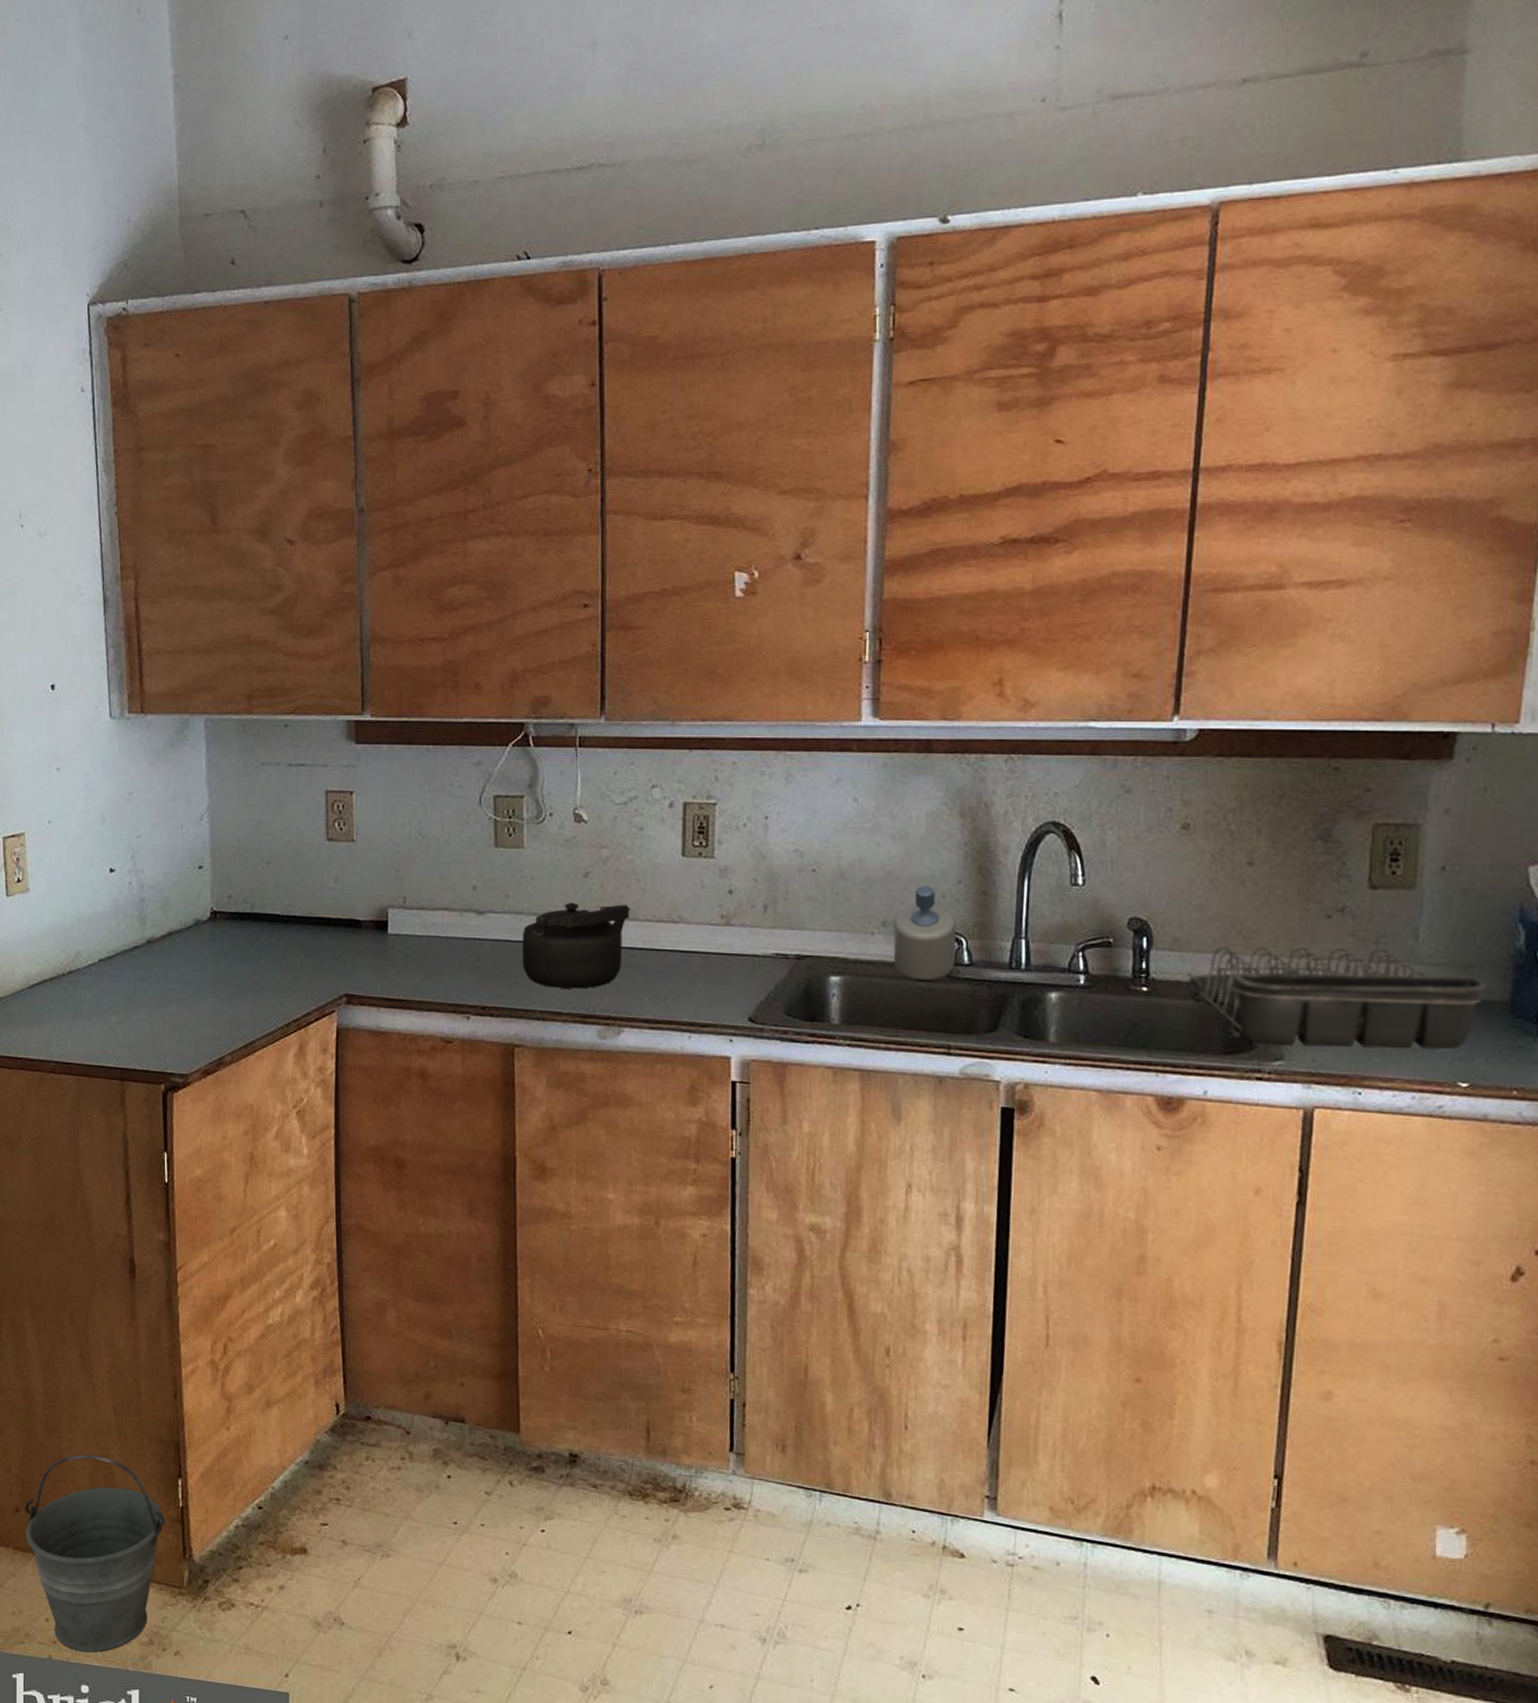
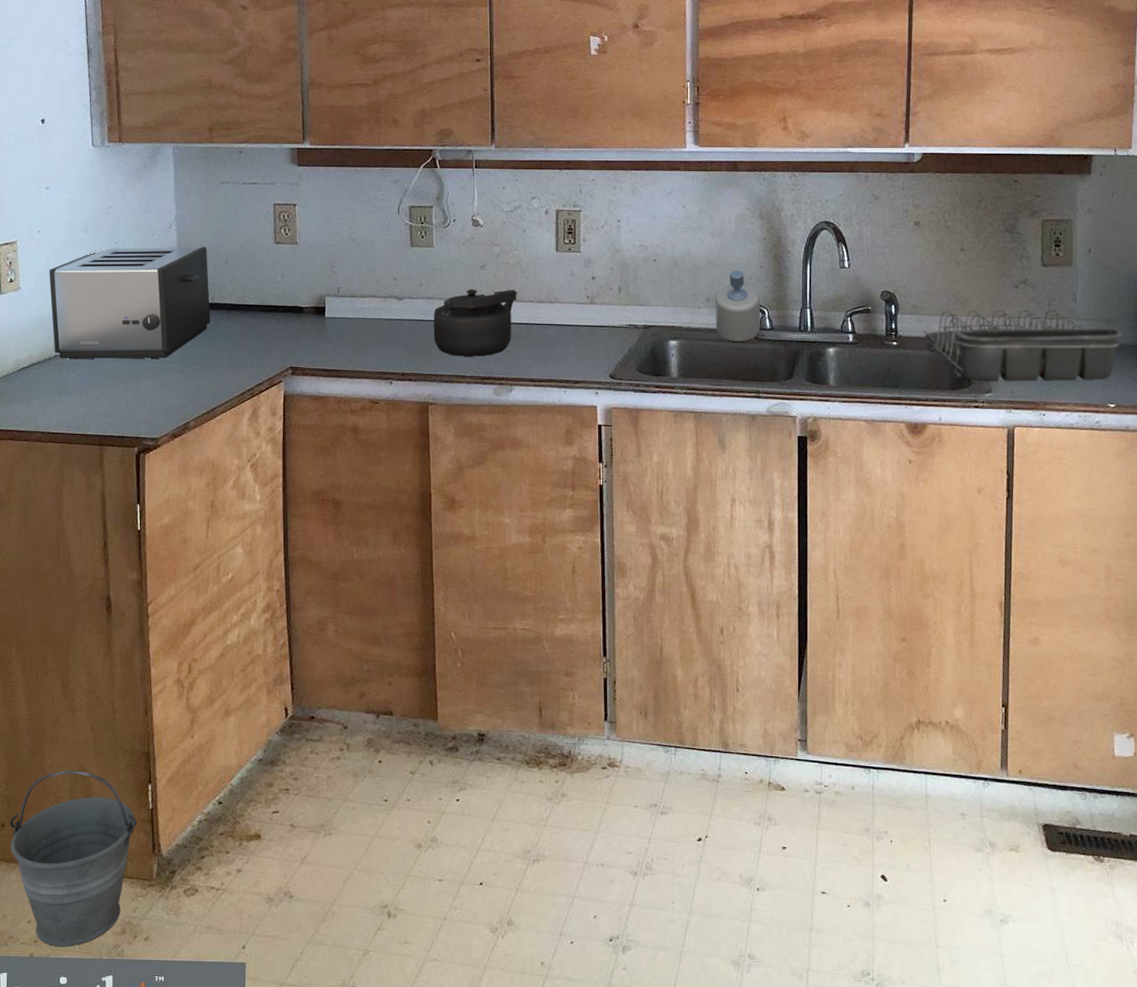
toaster: none [61,843,250,979] -> present [49,247,211,359]

